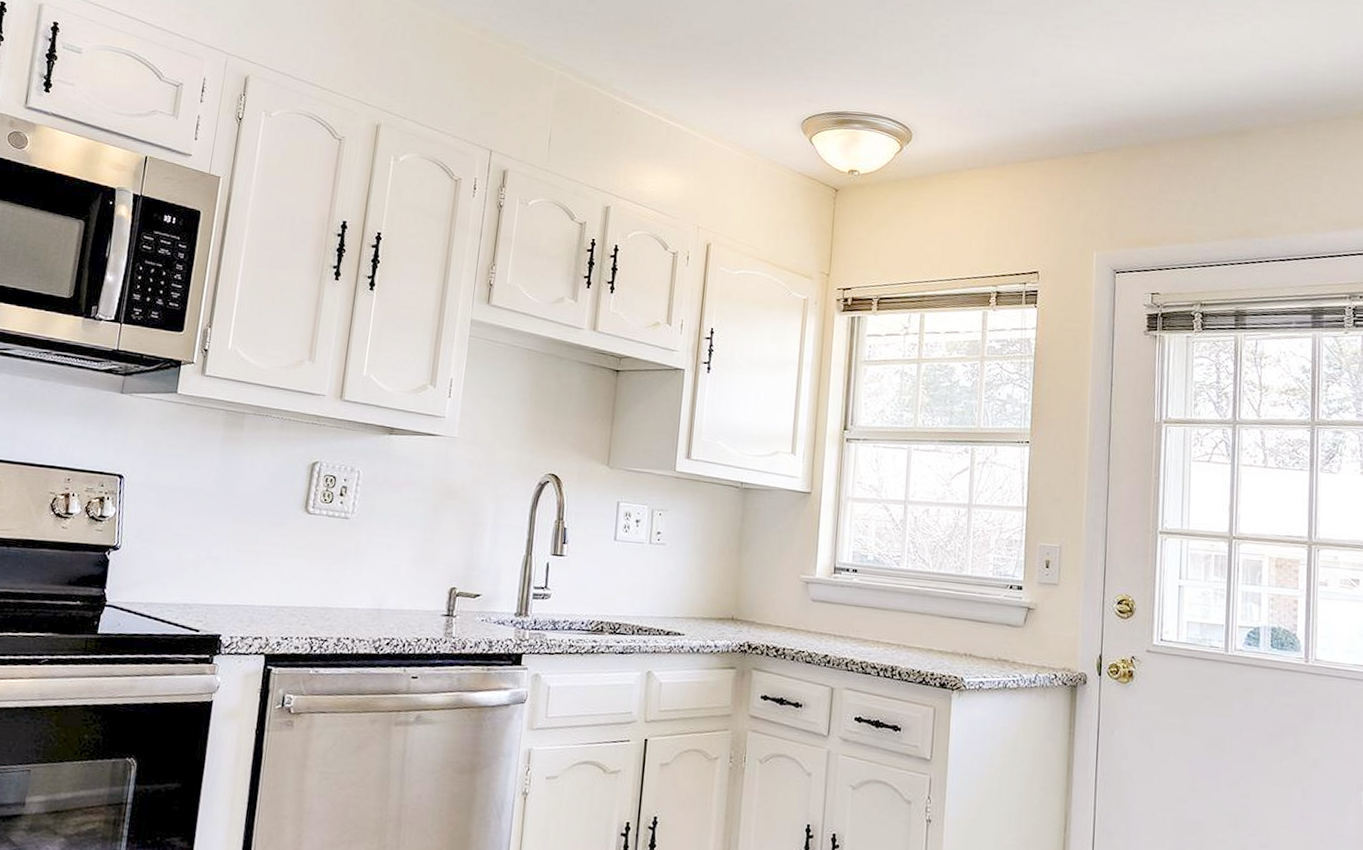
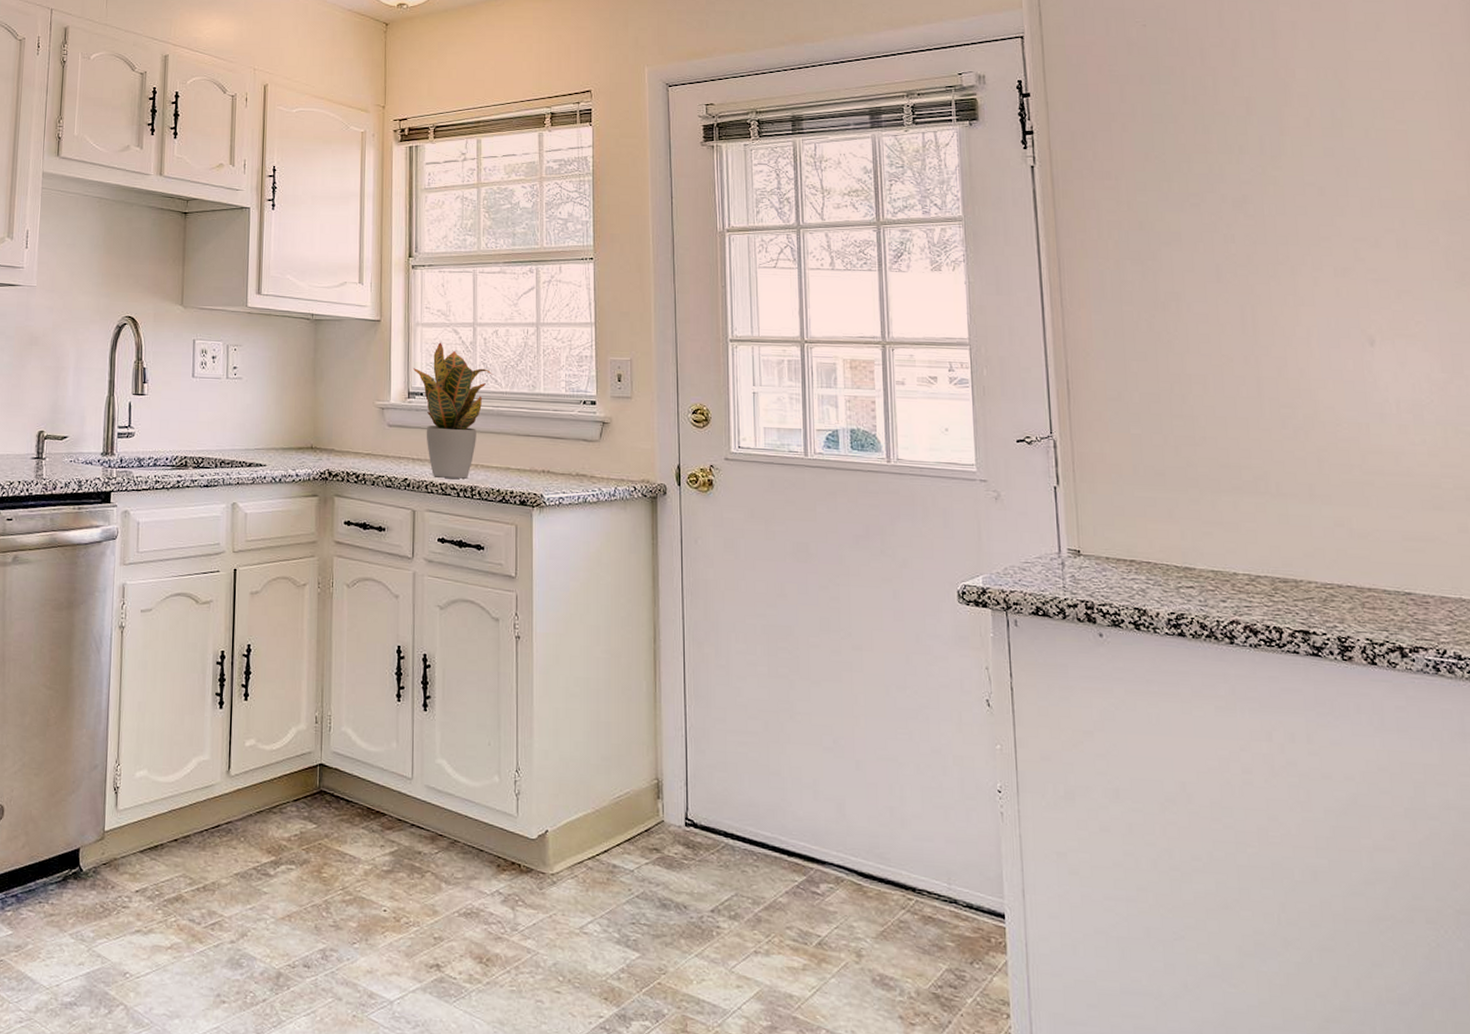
potted plant: none [840,518,921,658] -> present [412,342,493,479]

